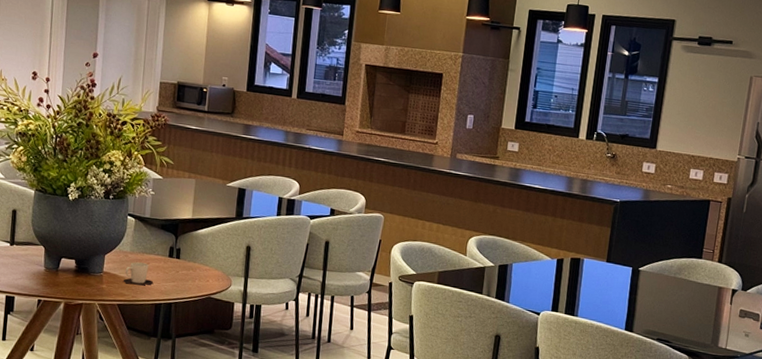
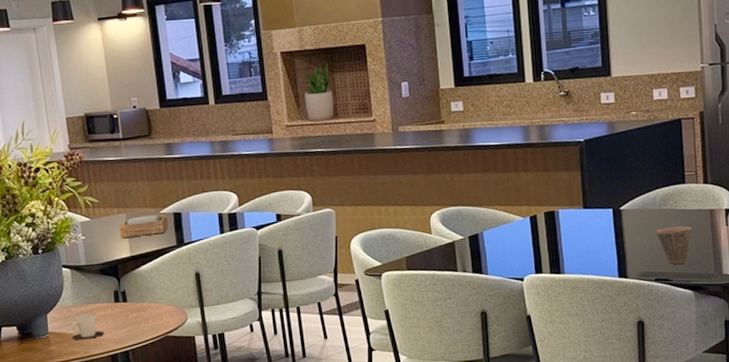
napkin holder: none [187,184,233,205] -> present [119,214,169,239]
planter: none [377,82,407,135] -> present [304,63,334,122]
cup: none [666,294,700,330] -> present [656,226,693,264]

